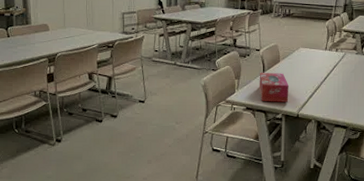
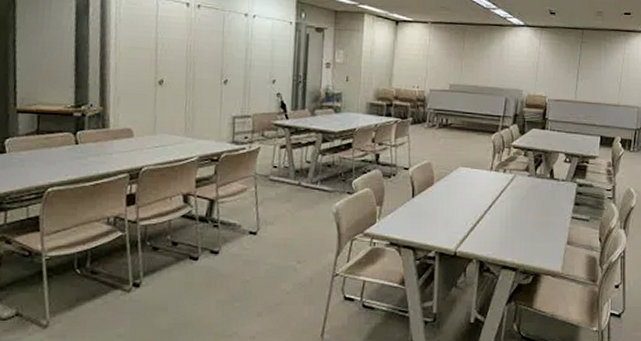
tissue box: present [259,73,289,102] -> none [406,198,445,236]

